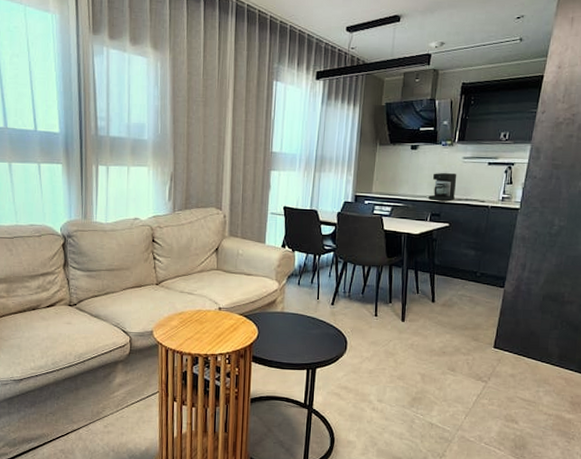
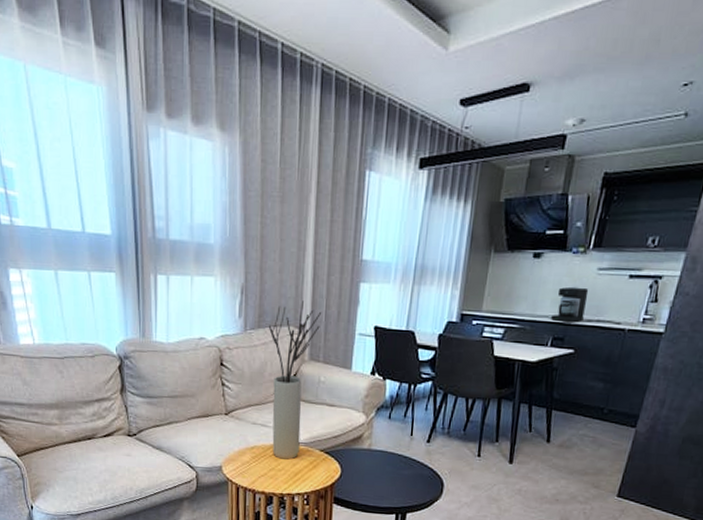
vase: none [193,186,240,323] -> present [268,300,322,460]

